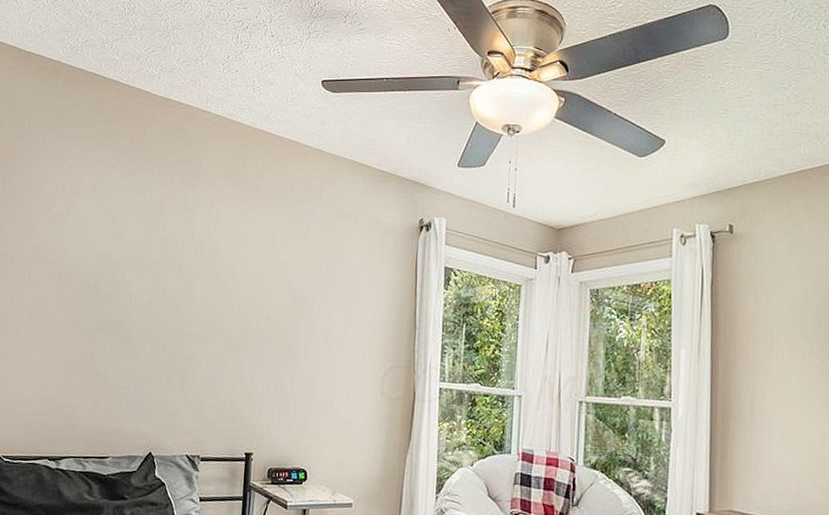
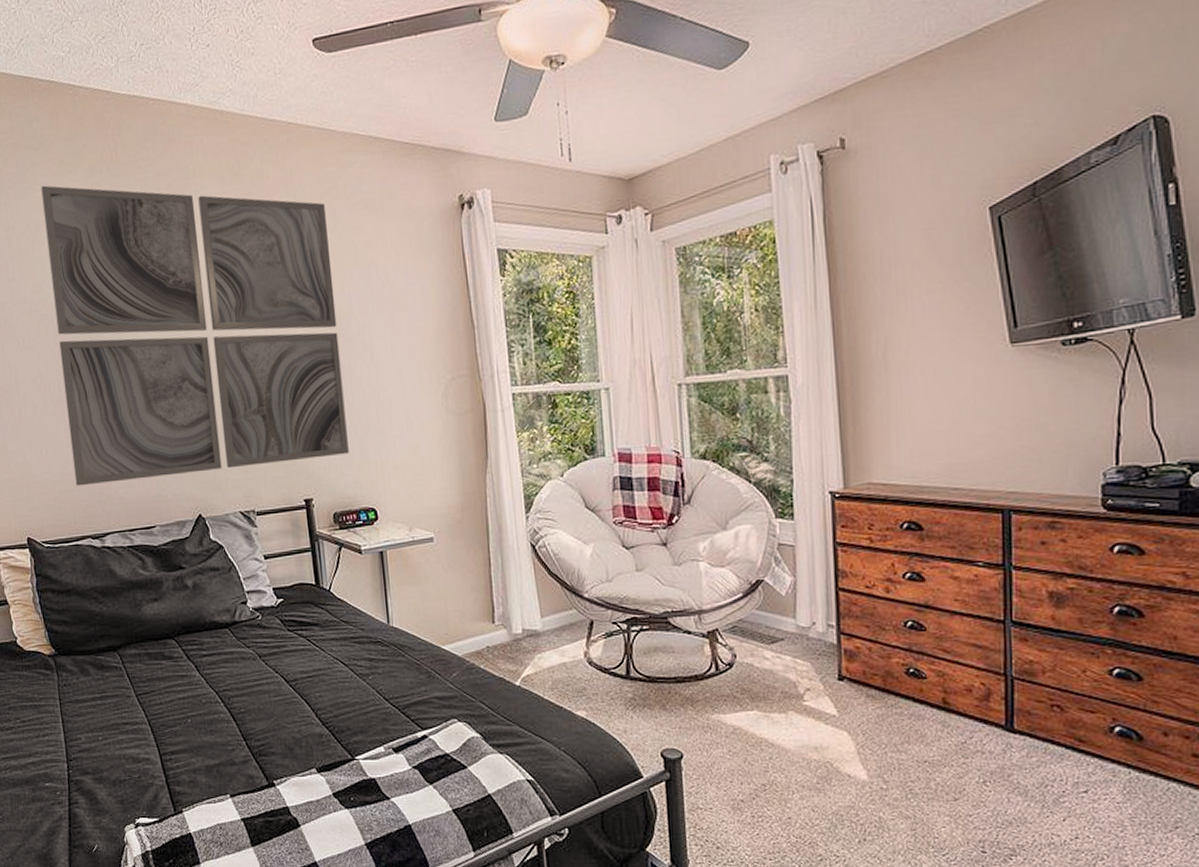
wall art: none [45,156,308,419] -> present [41,185,349,486]

